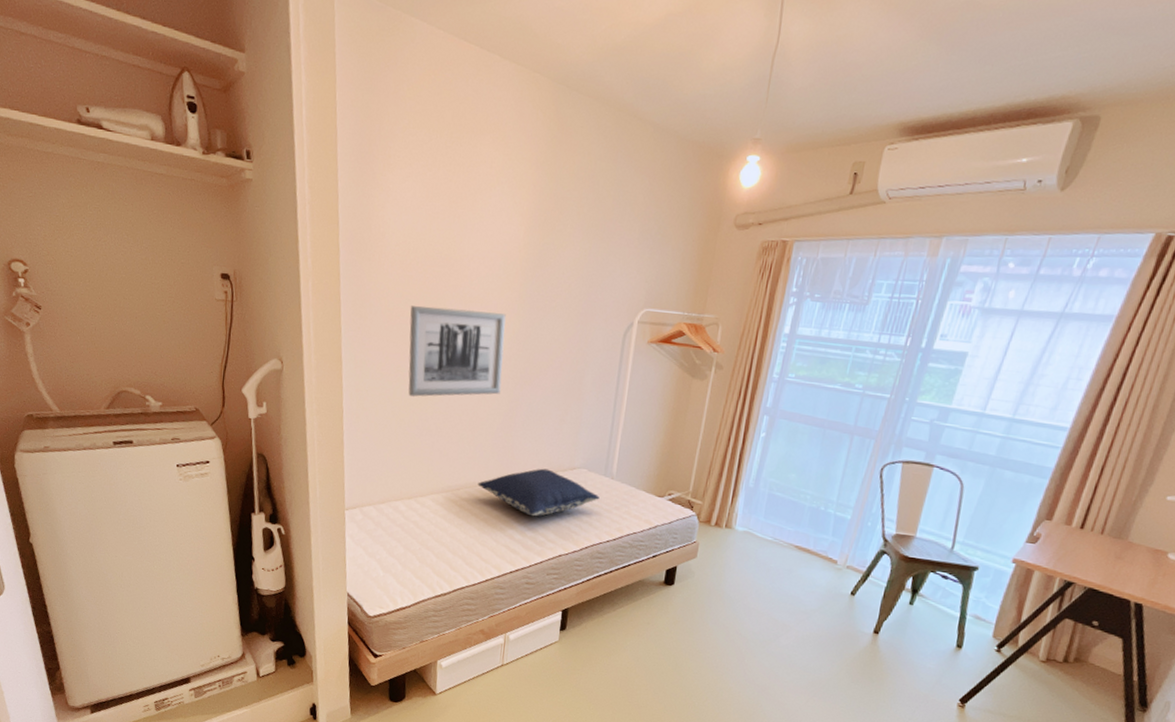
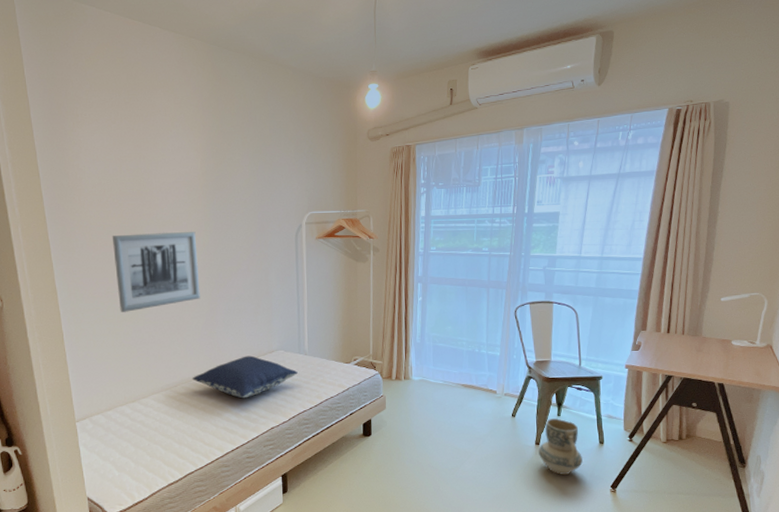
ceramic jug: none [875,606,933,676] -> present [538,418,583,475]

